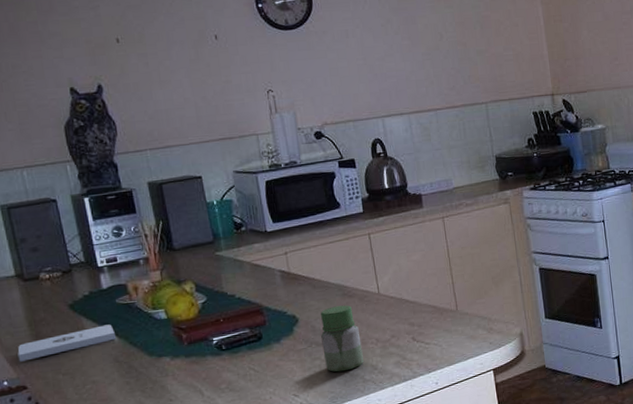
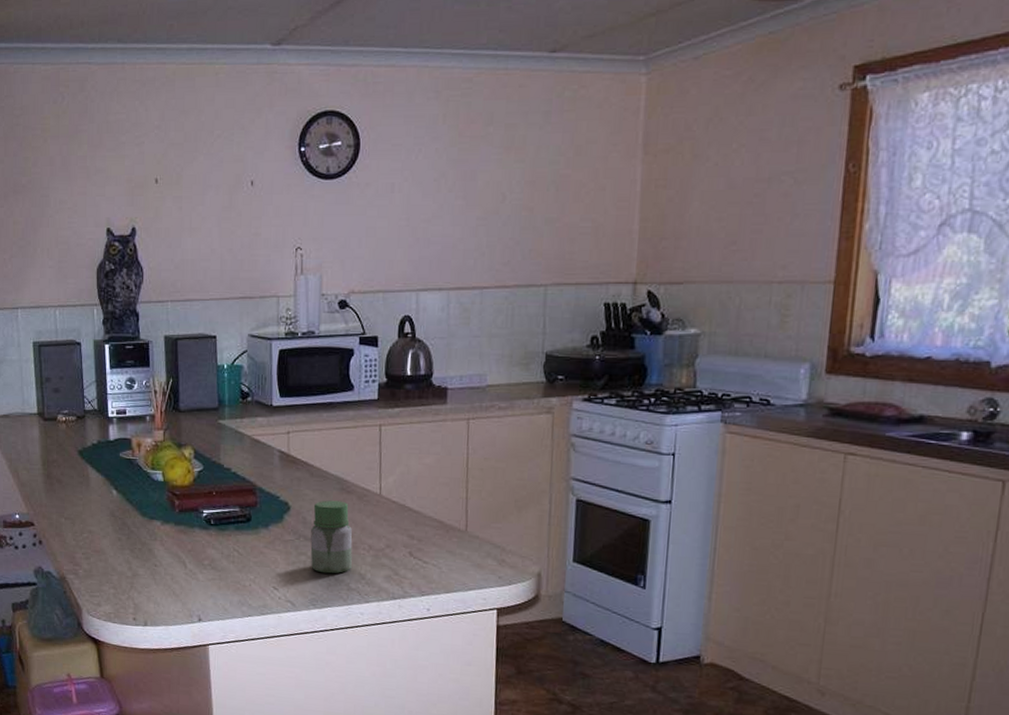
notepad: present [17,324,116,362] -> none [30,476,115,499]

